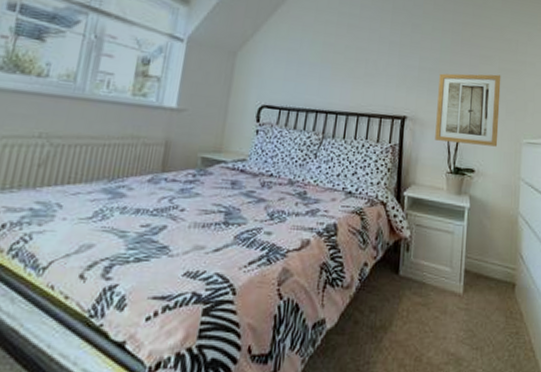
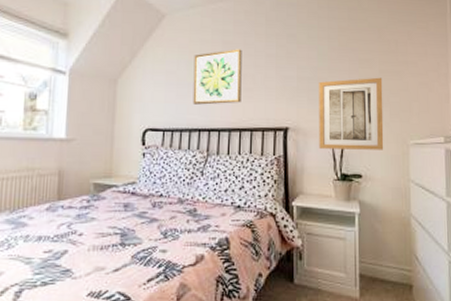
wall art: none [312,33,367,88] -> present [193,49,242,105]

